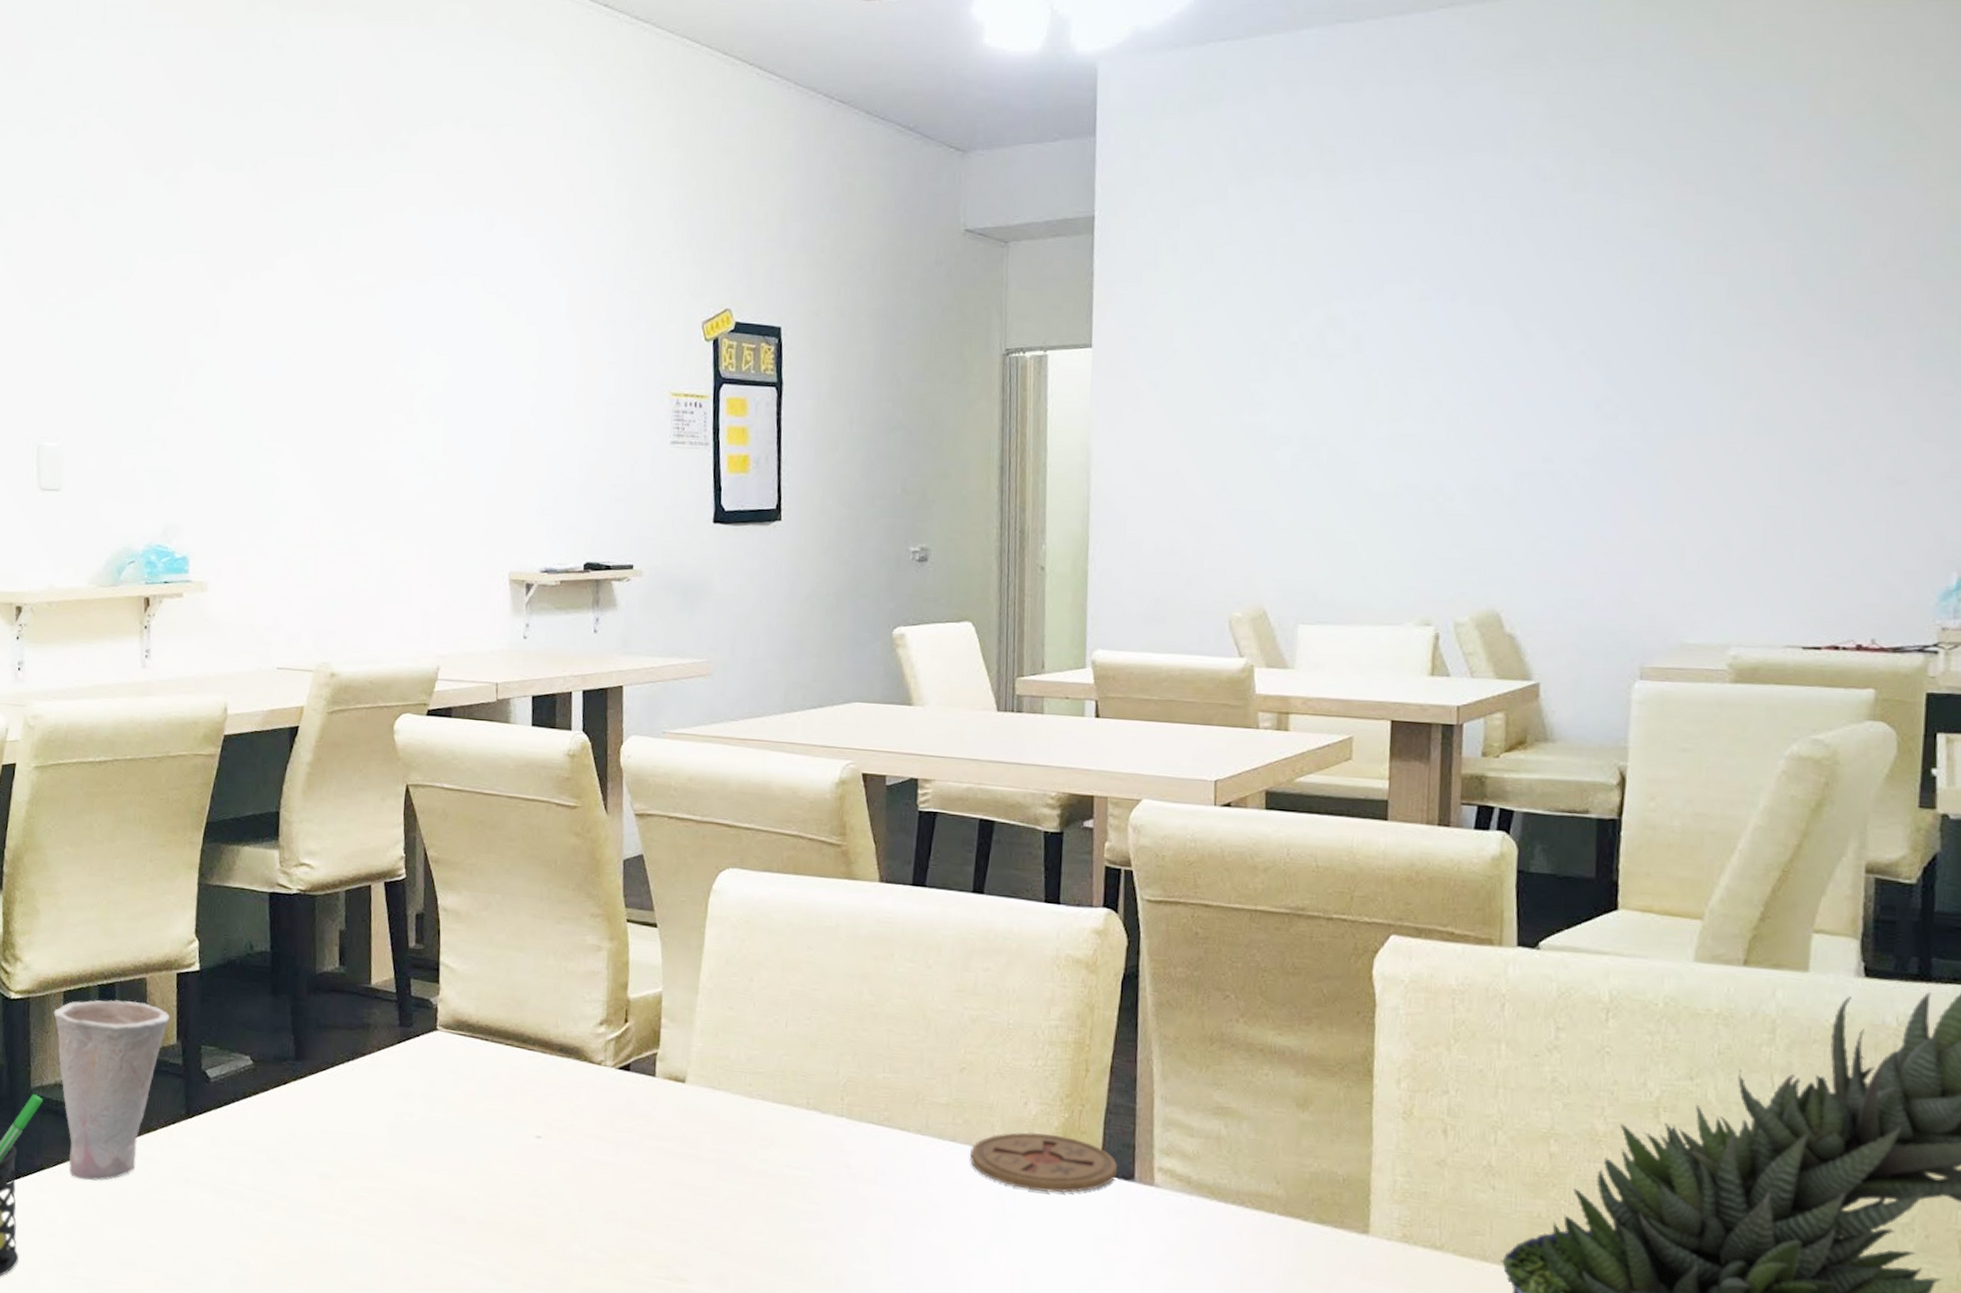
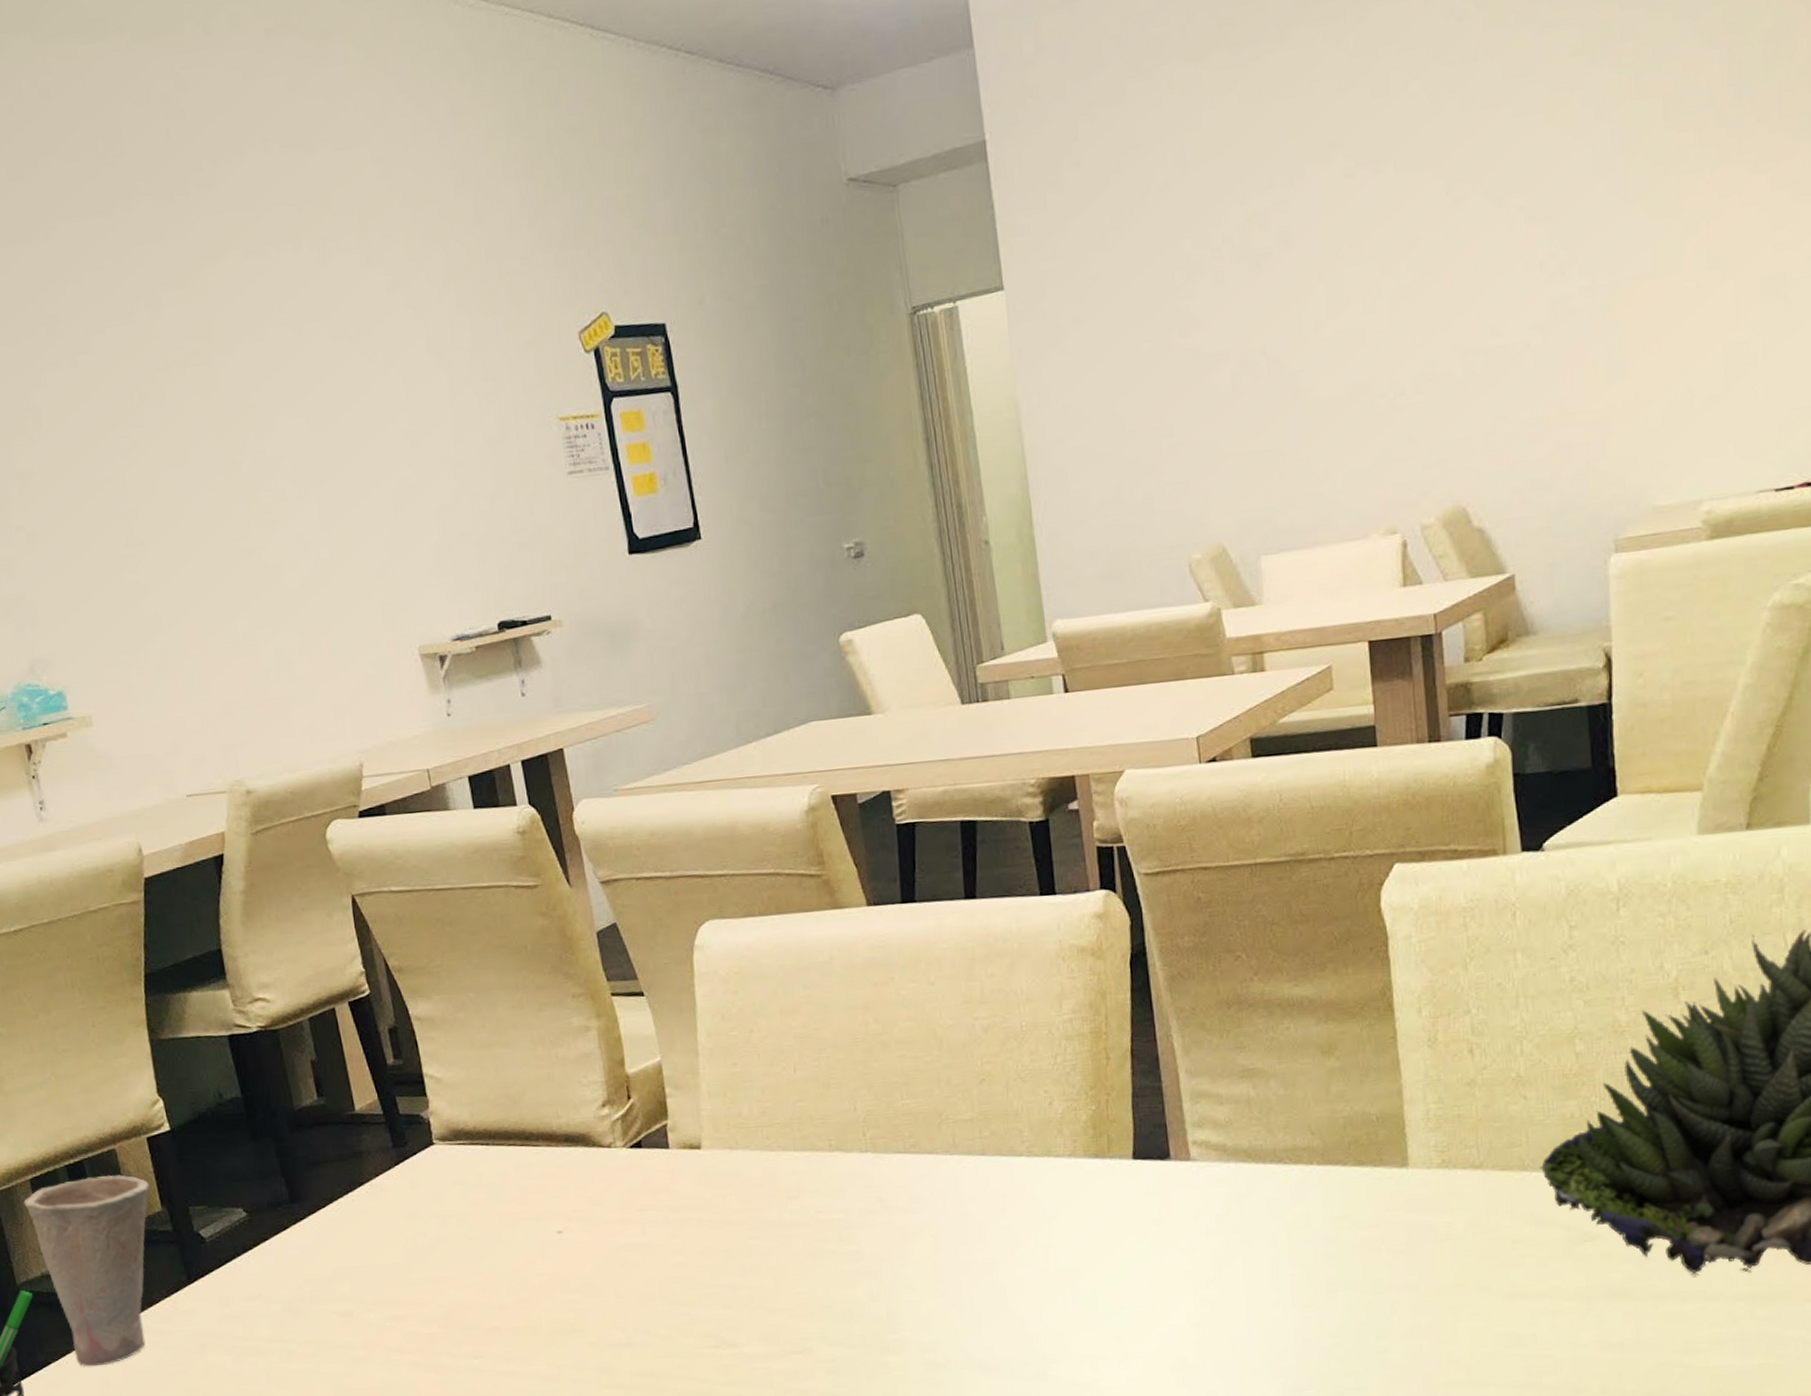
coaster: present [970,1132,1119,1194] -> none [1002,1128,1152,1189]

